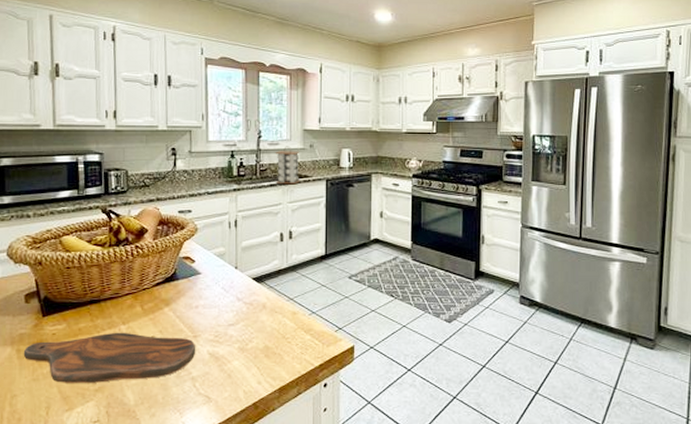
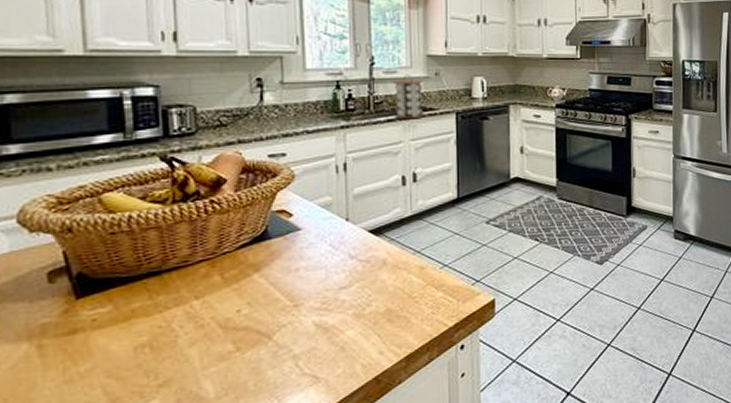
cutting board: present [23,332,196,384] -> none [47,308,298,382]

